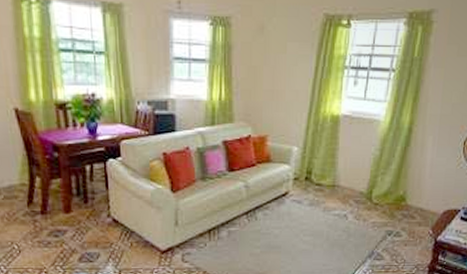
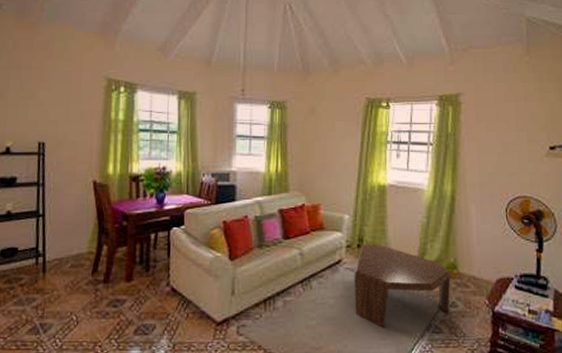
coffee table: none [300,176,398,256] -> present [354,243,451,328]

